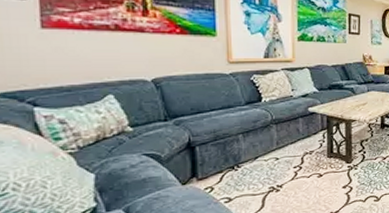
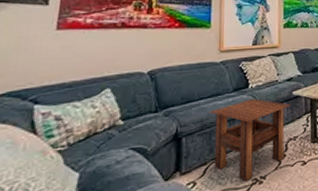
side table: none [221,113,307,189] -> present [208,99,292,181]

